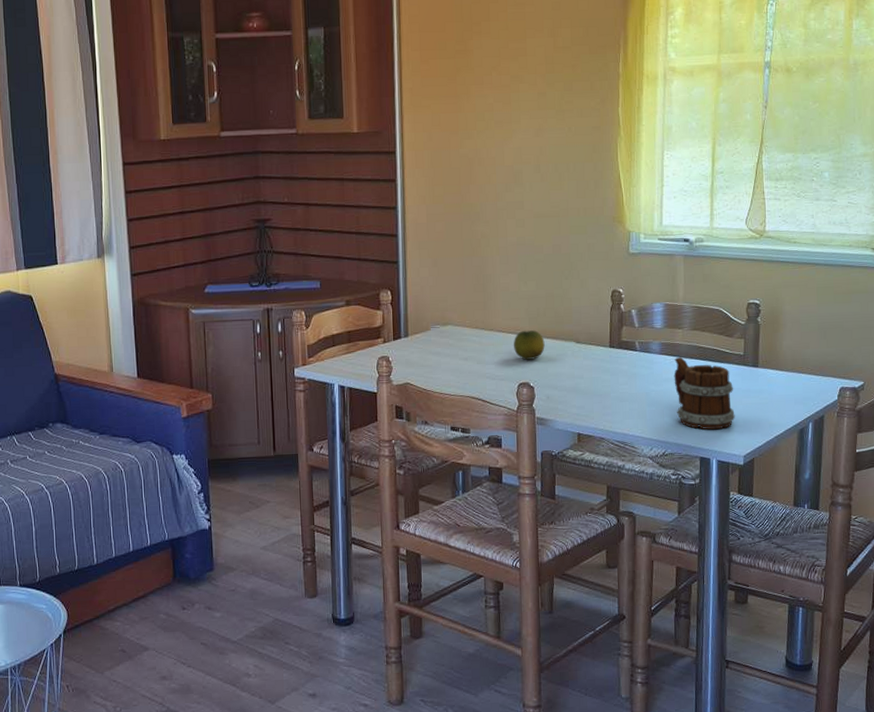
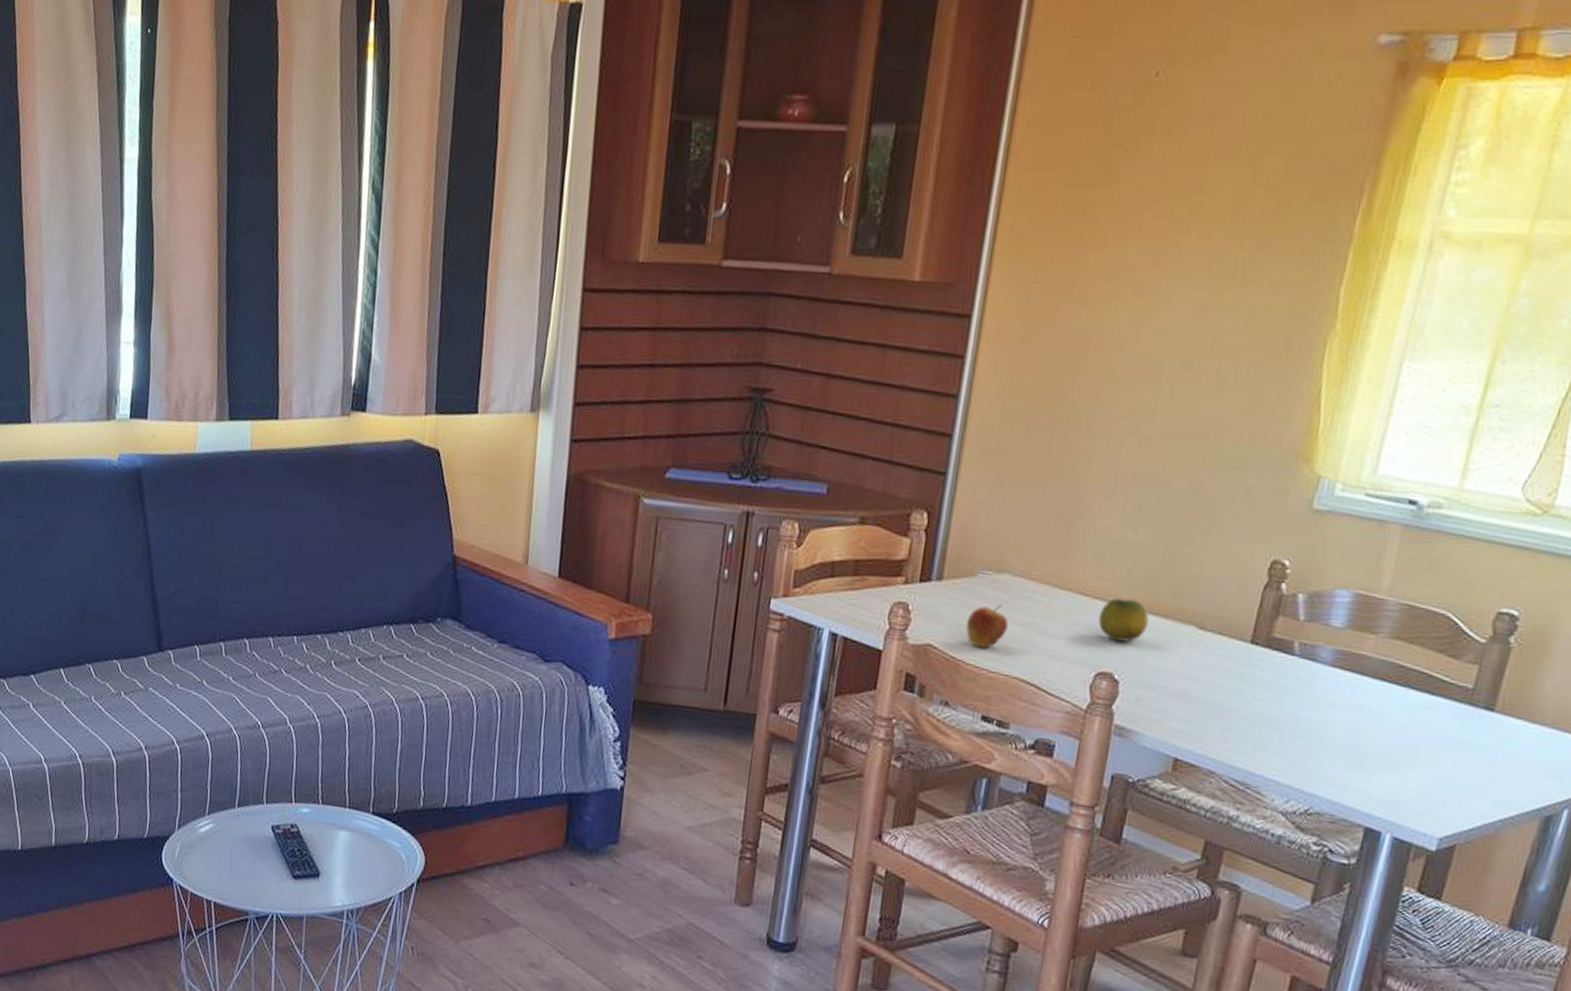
fruit: none [429,348,457,380] -> present [965,605,1009,648]
mug: present [674,357,735,430] -> none [1339,675,1445,793]

